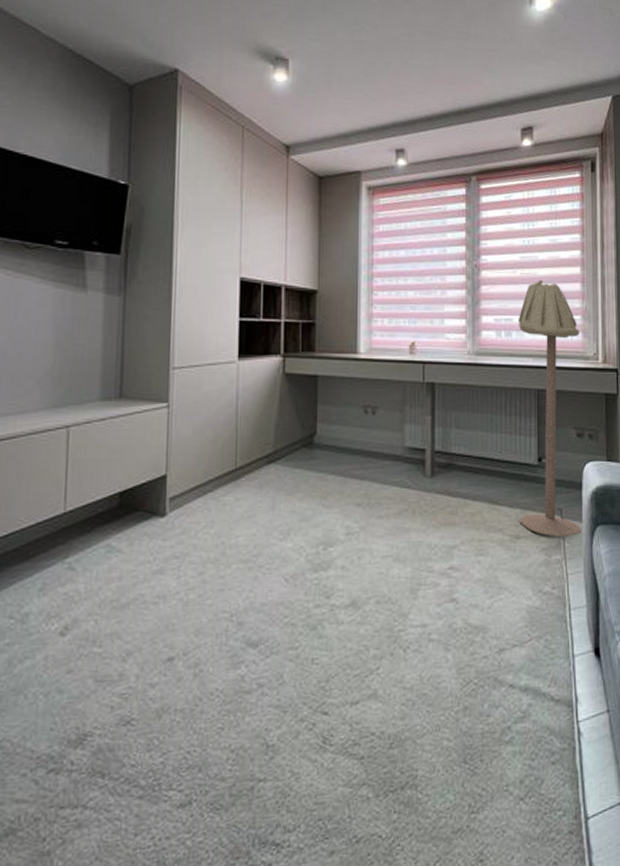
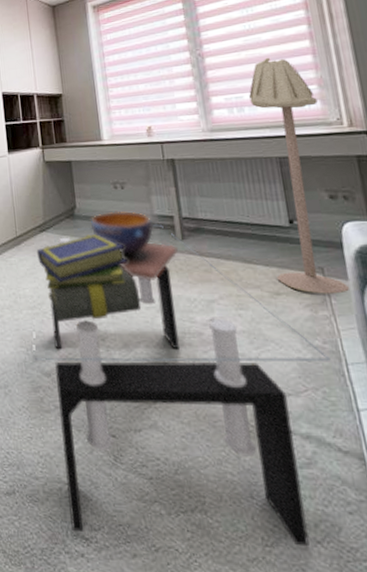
coffee table: none [239,458,556,838] -> present [33,224,331,546]
stack of books: none [259,466,378,577] -> present [36,233,142,322]
decorative bowl: none [331,440,425,524] -> present [90,211,178,280]

